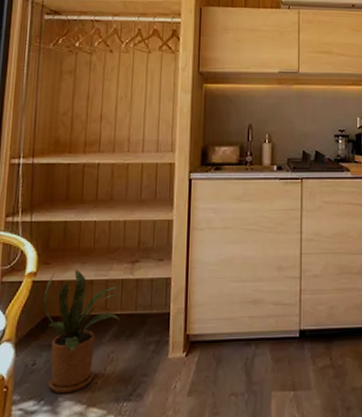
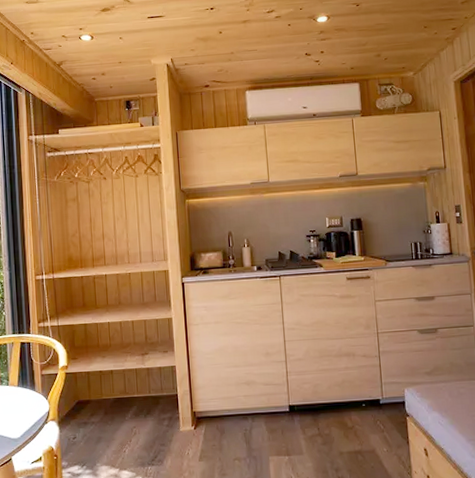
house plant: present [43,269,121,394] -> none [75,362,139,460]

